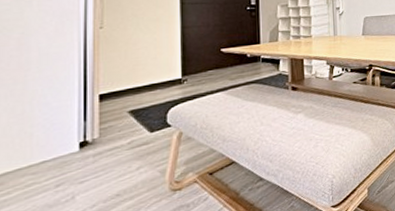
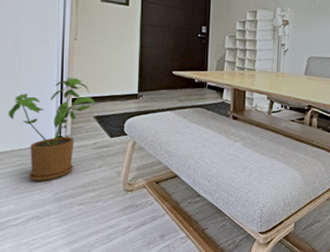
house plant: none [11,71,133,202] -> present [8,78,98,181]

